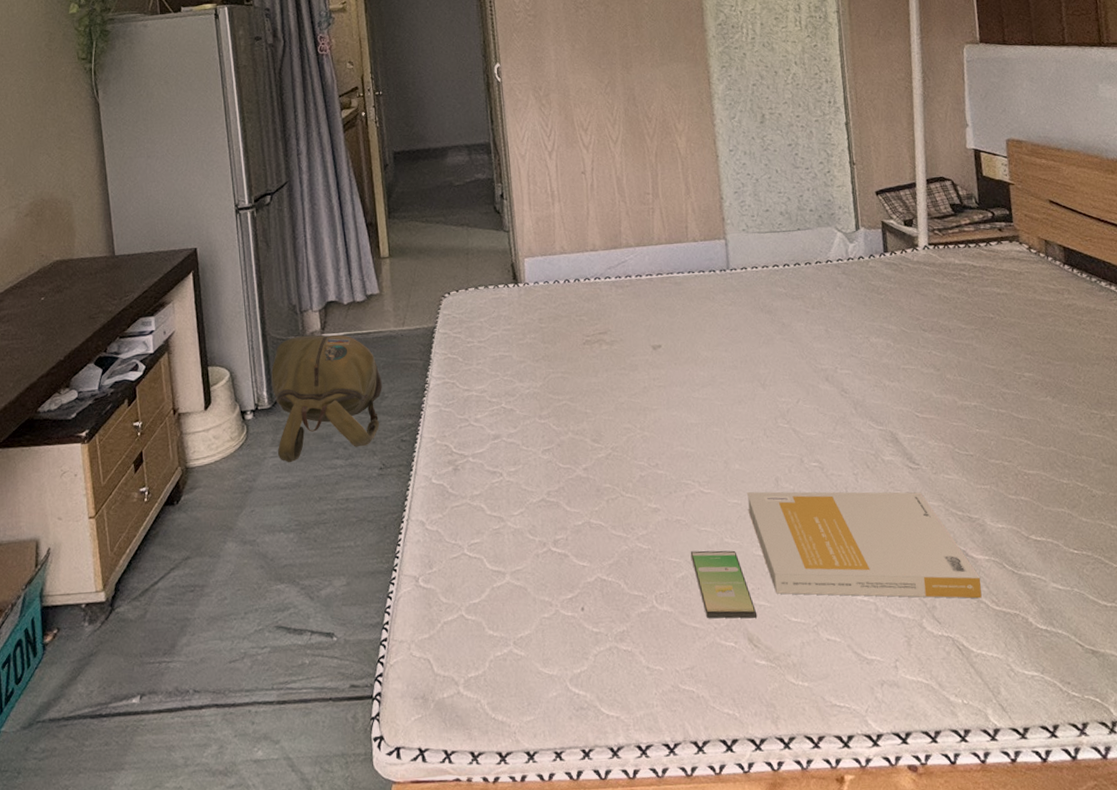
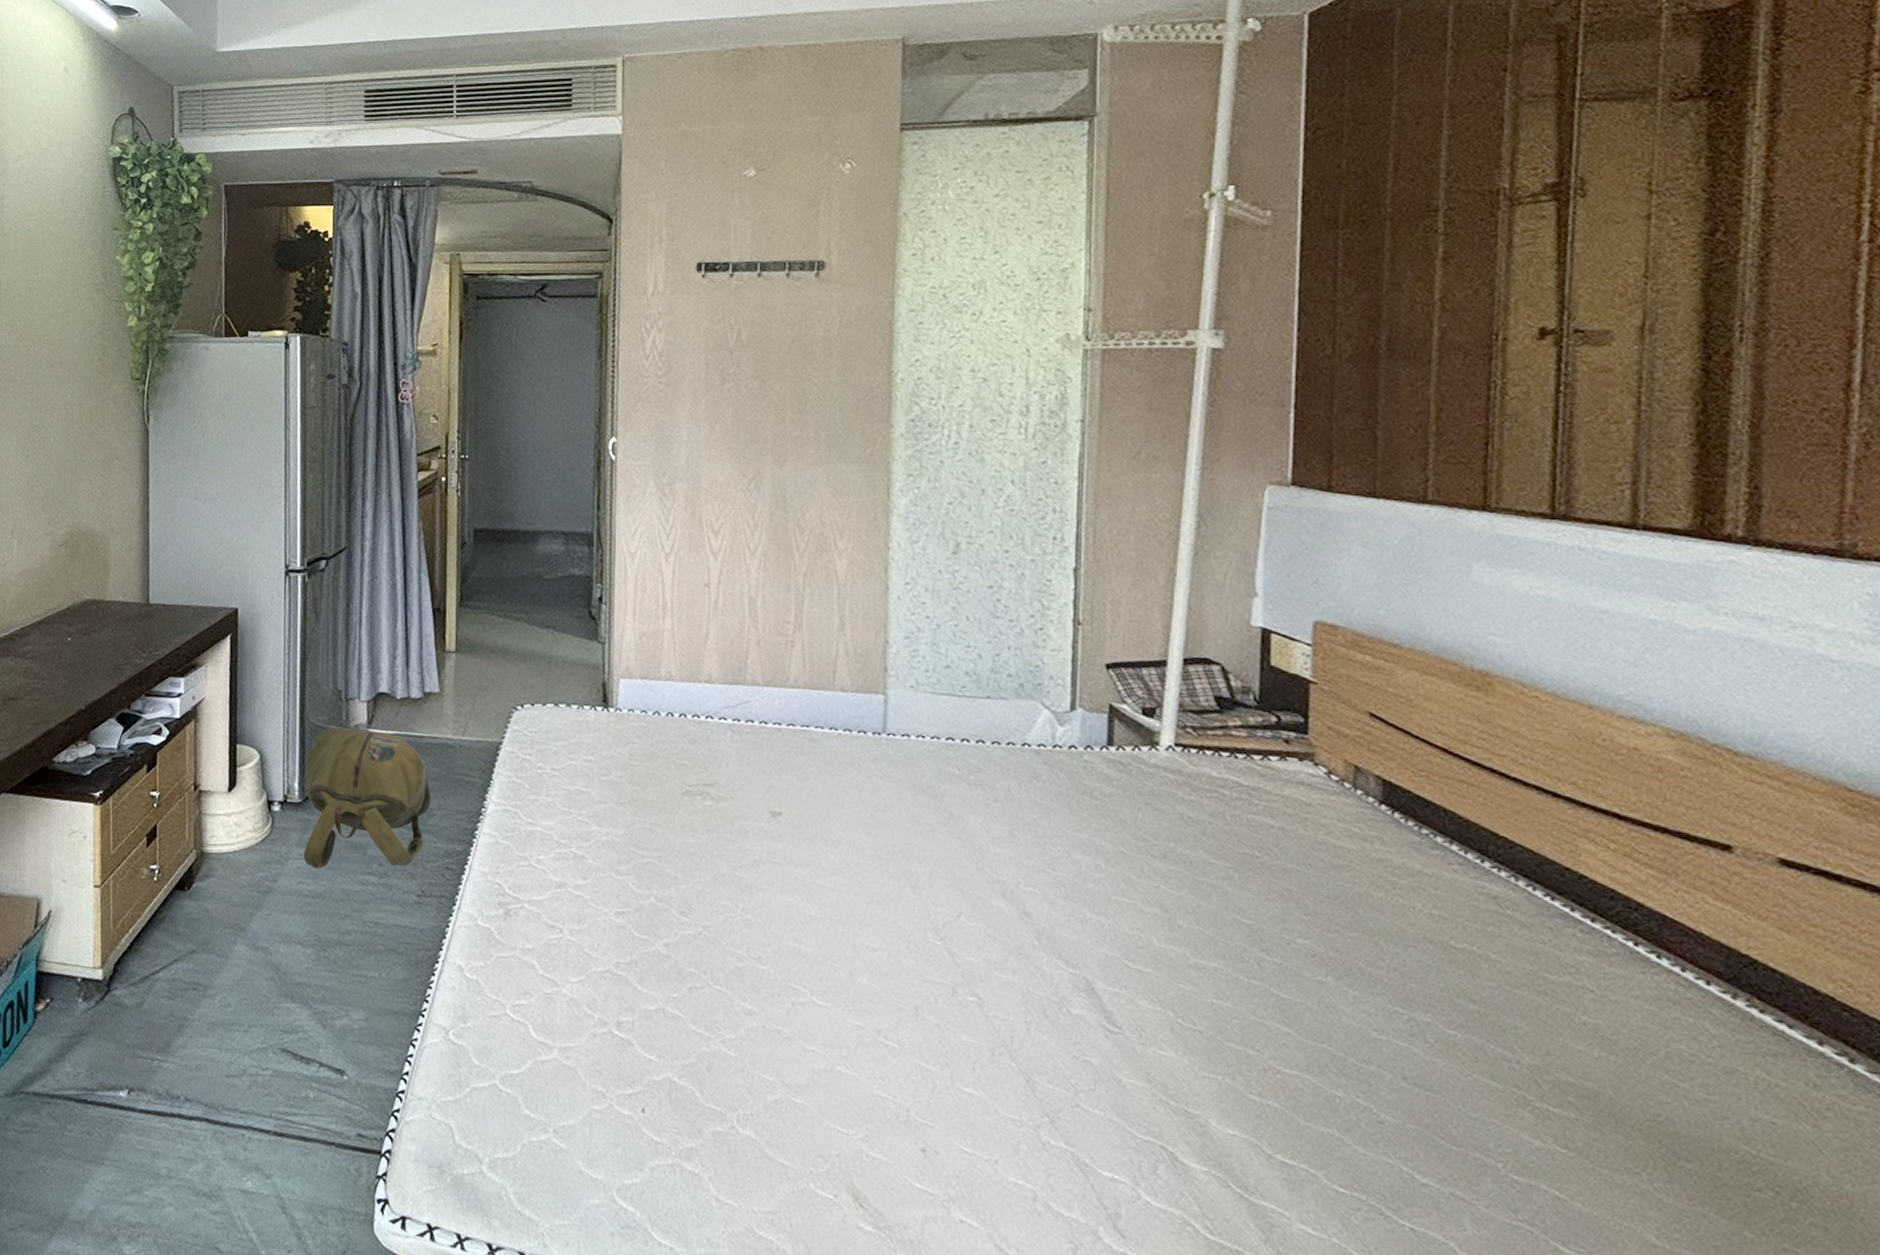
smartphone: present [690,550,759,619] -> none [789,1071,876,1172]
book: present [746,491,982,599] -> none [873,1015,1192,1220]

